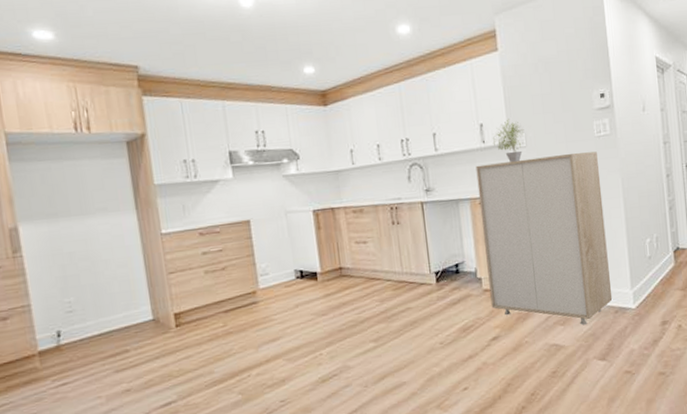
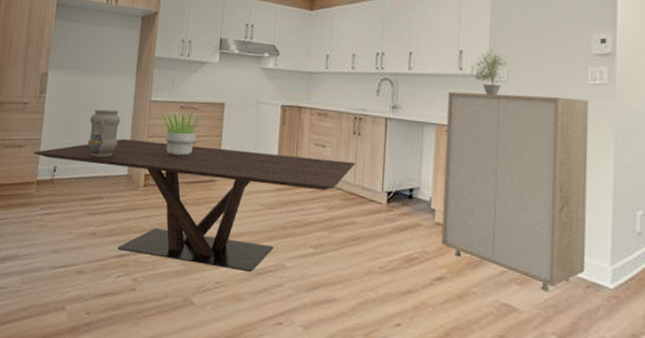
dining table: none [23,251,400,399] -> present [32,138,355,272]
vase: none [89,252,133,311] -> present [87,109,121,158]
potted plant: none [176,236,231,287] -> present [159,111,206,156]

